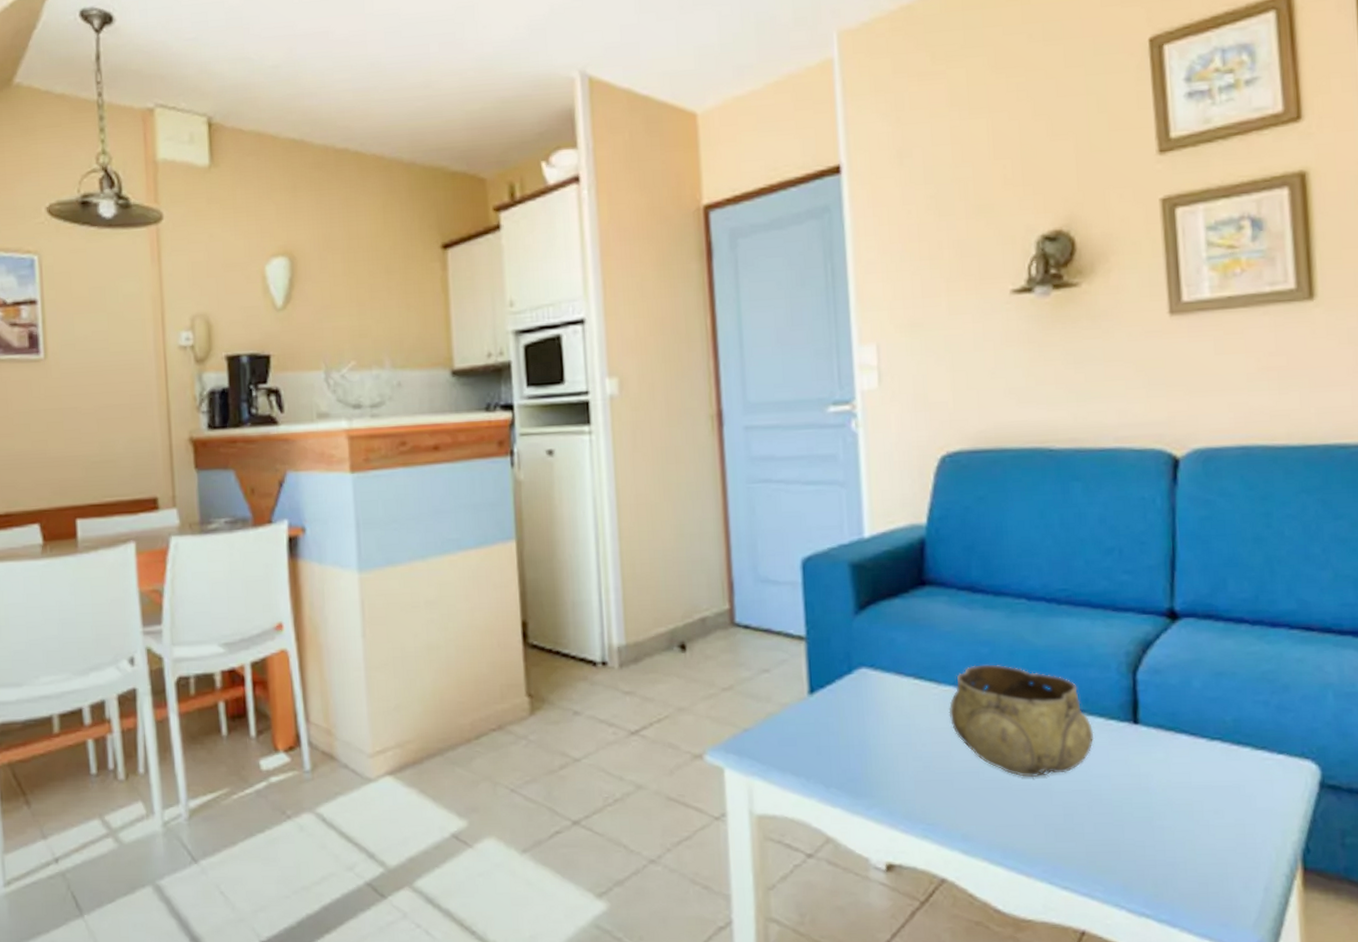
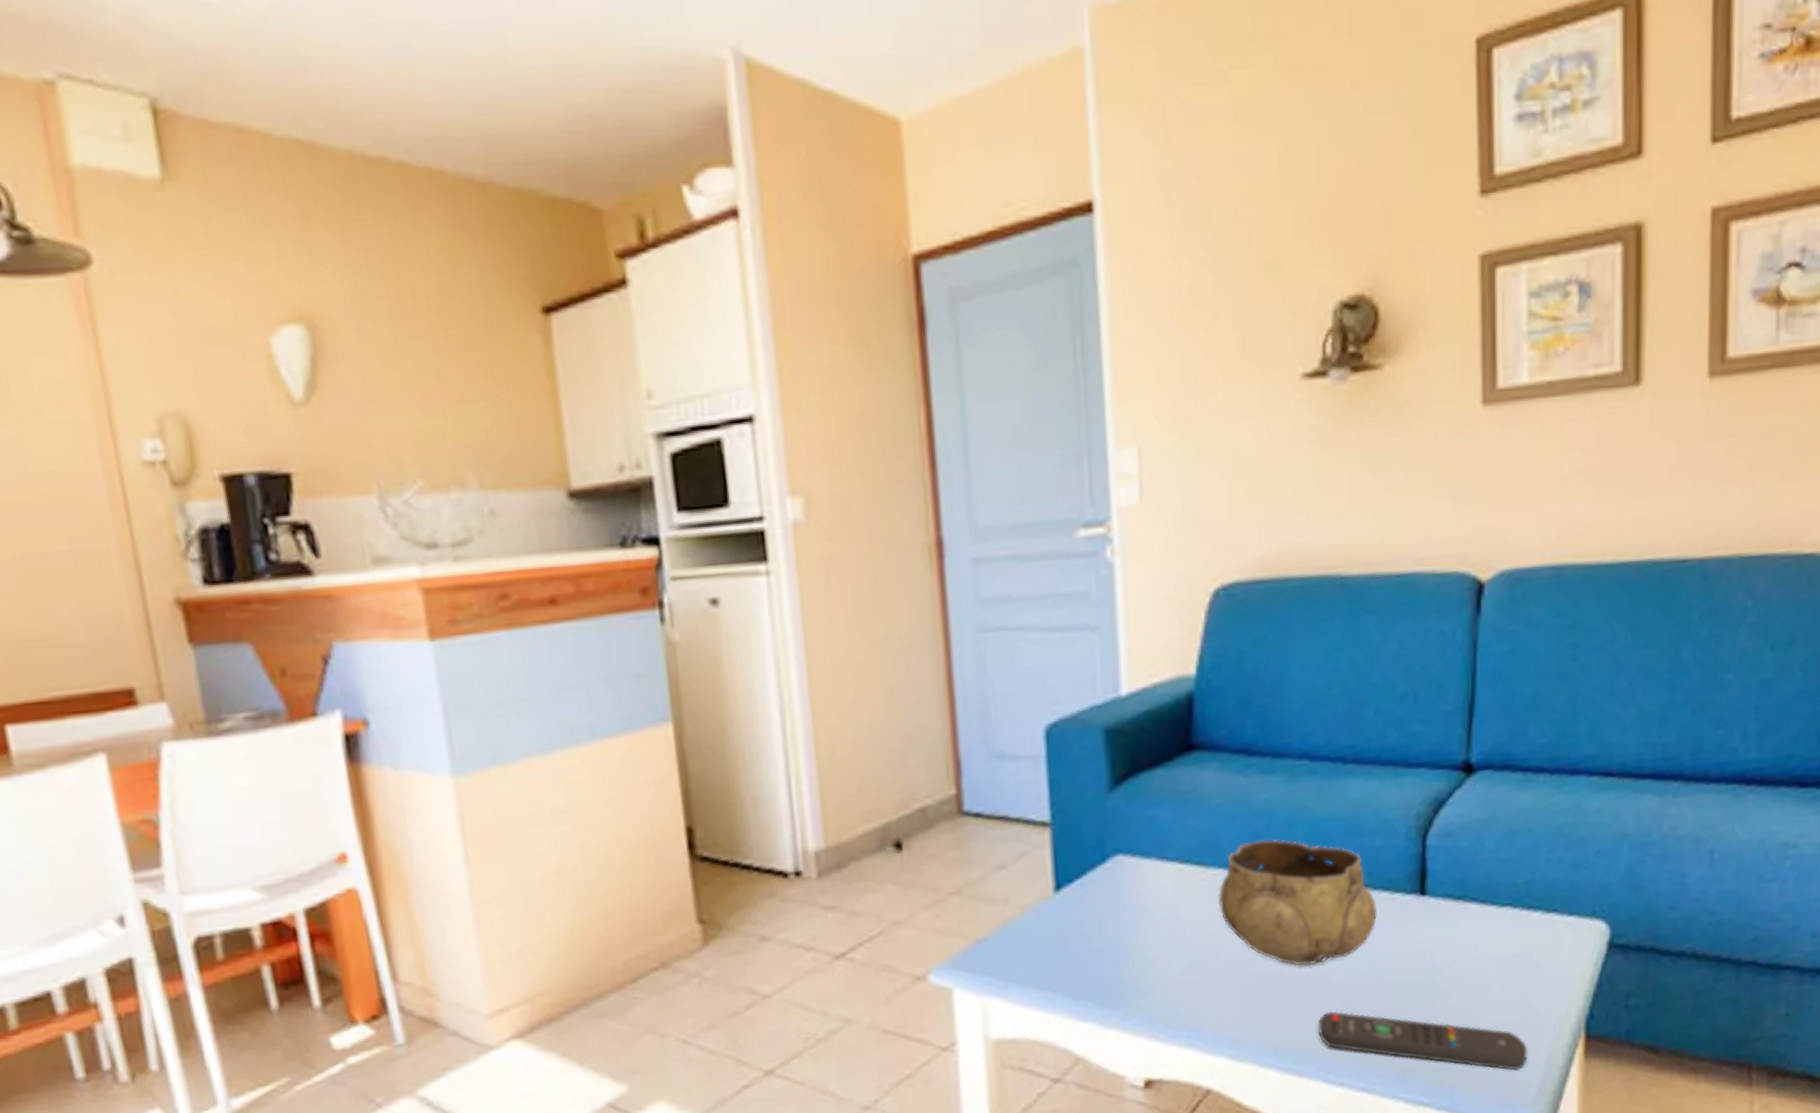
remote control: none [1042,820,1246,894] -> present [1318,1011,1528,1071]

